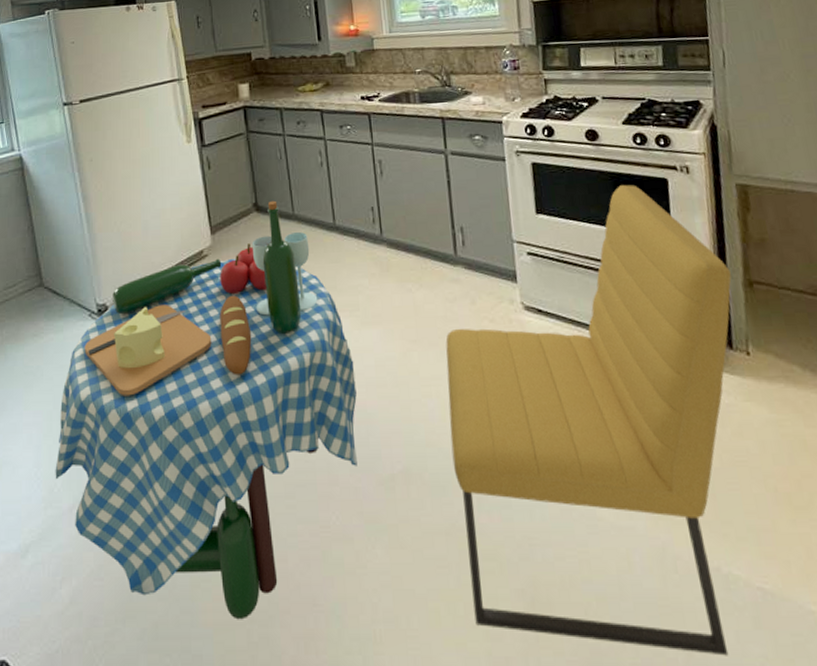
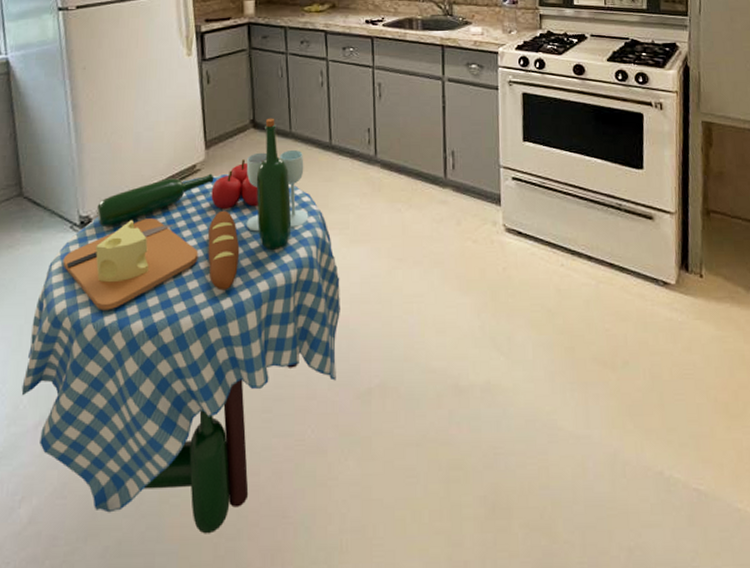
chair: present [445,185,732,656] -> none [428,118,692,552]

